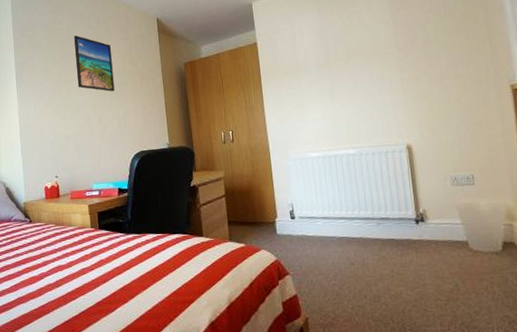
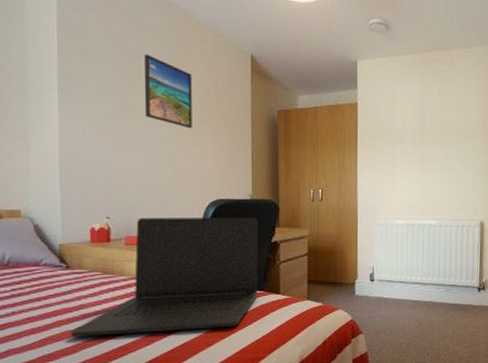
laptop: none [36,164,183,282] -> present [70,217,259,337]

